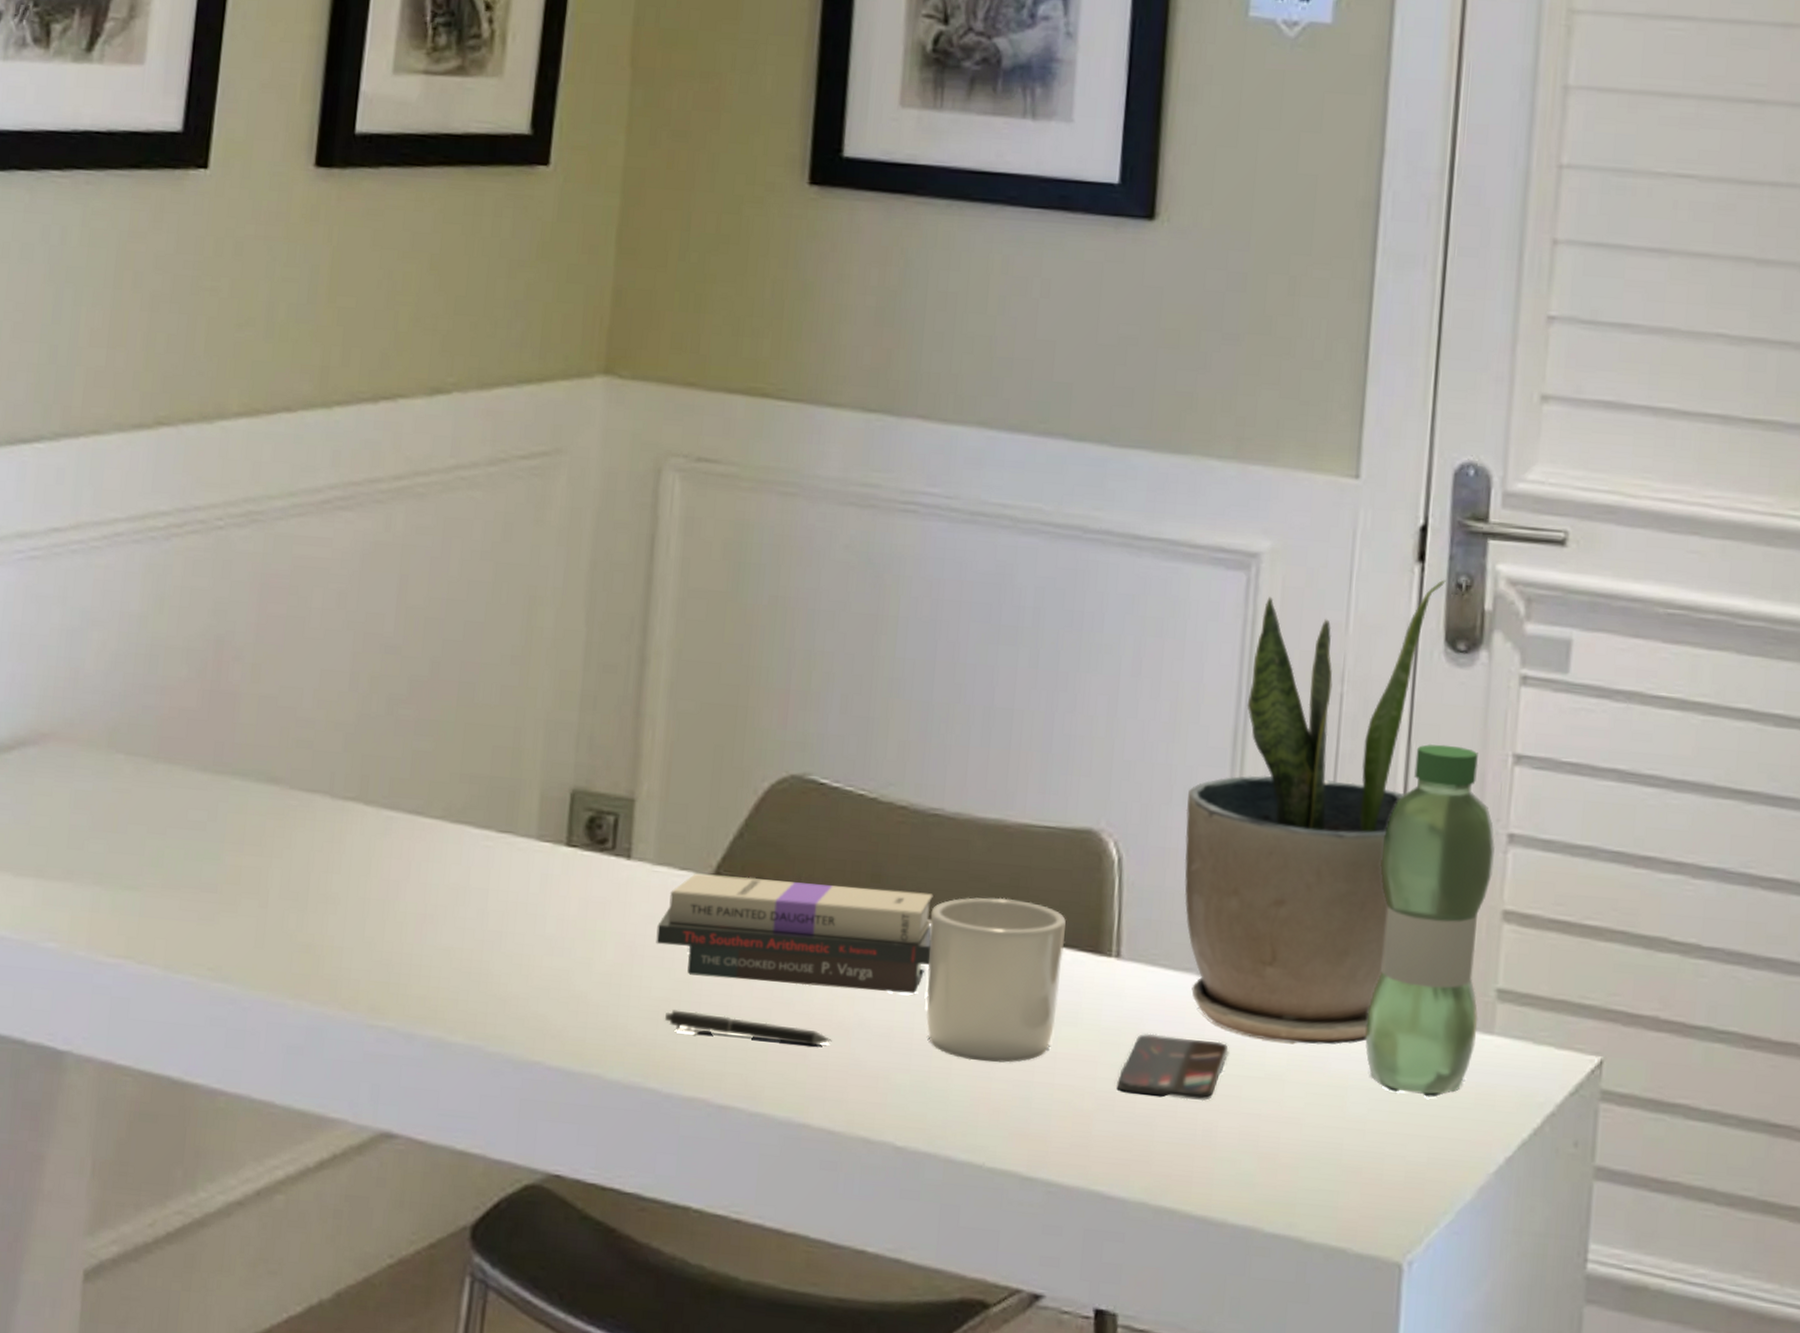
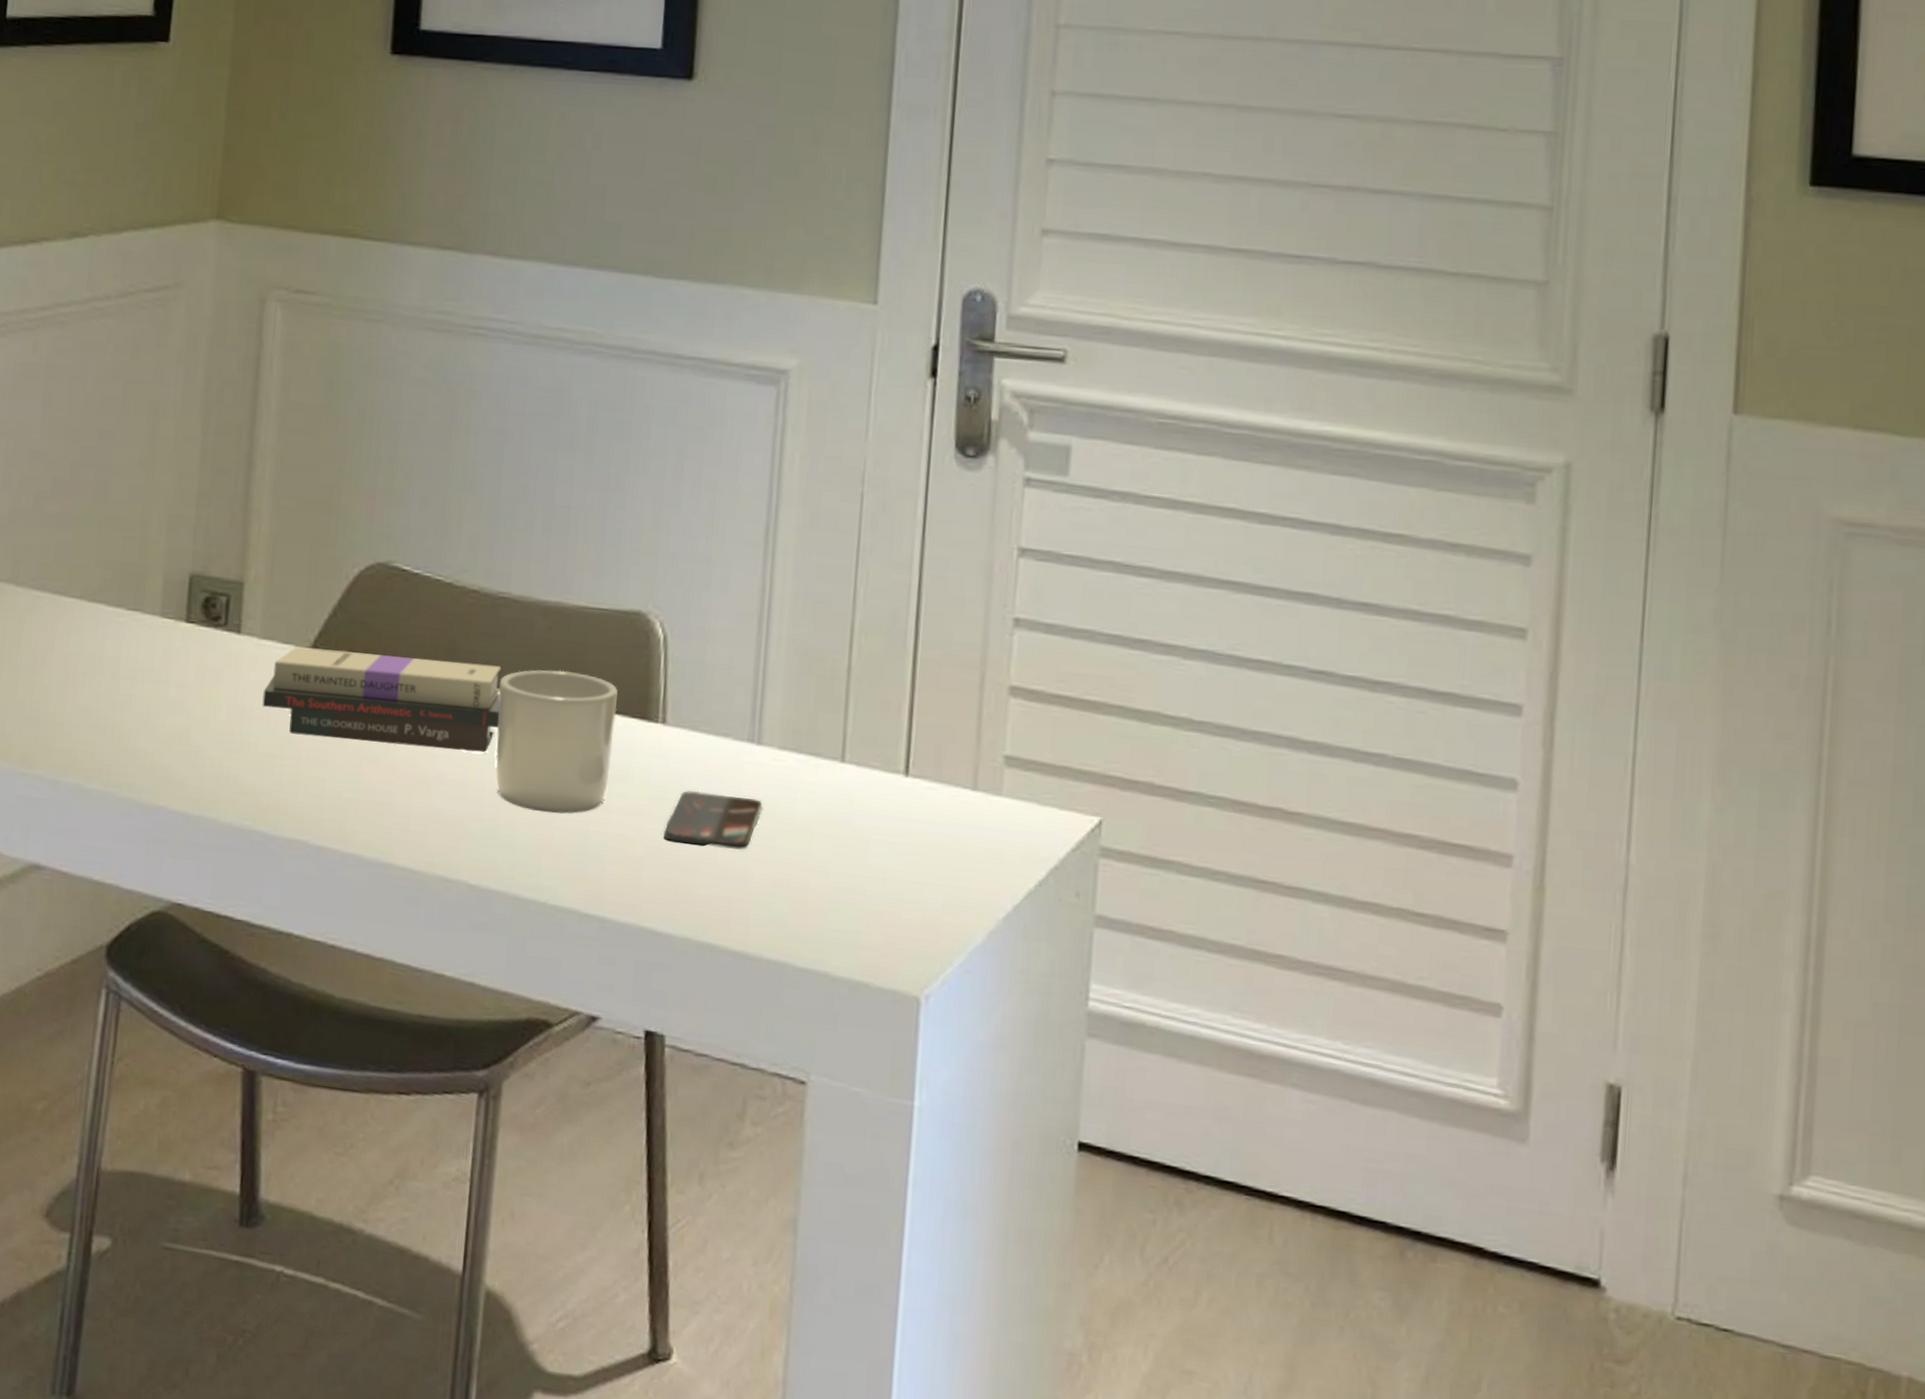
pen: present [664,1009,832,1047] -> none [269,763,414,797]
potted plant: present [1184,579,1446,1045] -> none [722,393,956,803]
water bottle: present [1365,743,1496,1098] -> none [885,538,1003,851]

